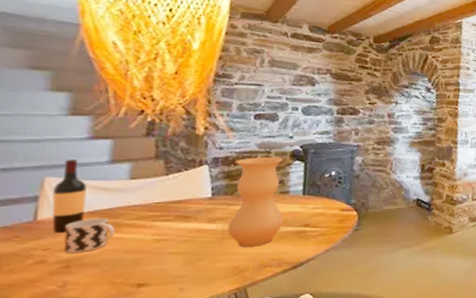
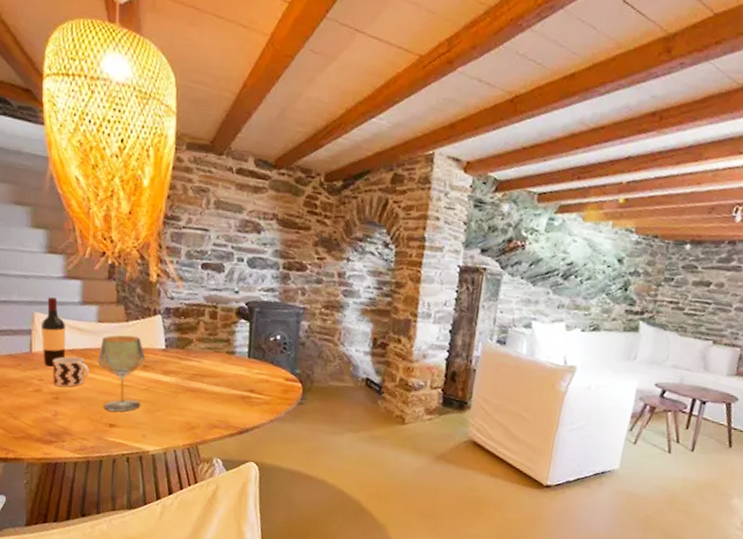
wine glass: none [126,189,188,270] -> present [97,335,146,412]
vase: present [227,157,284,247] -> none [180,311,231,406]

